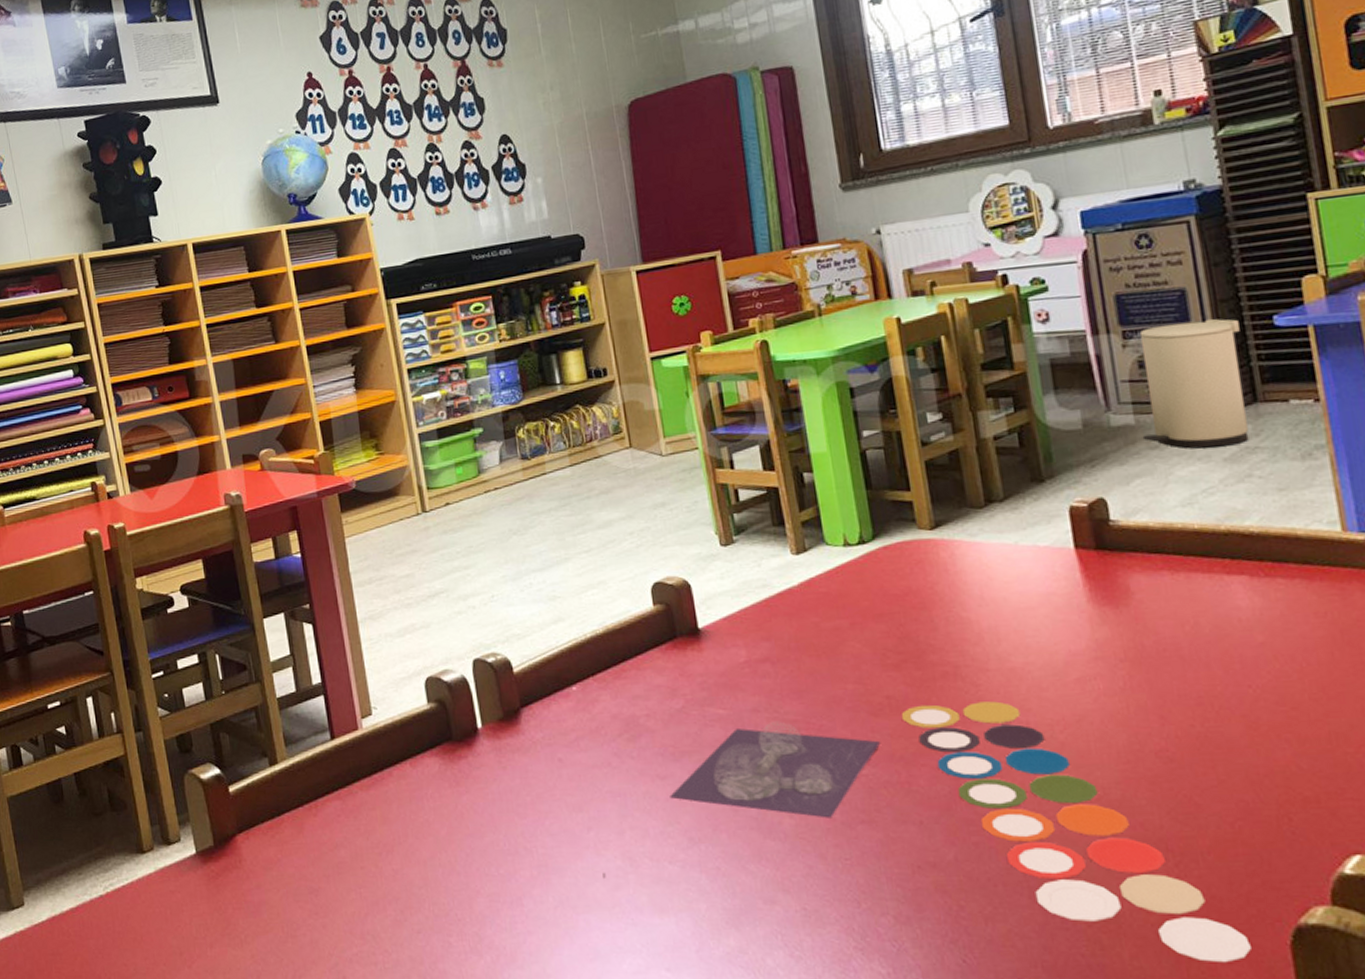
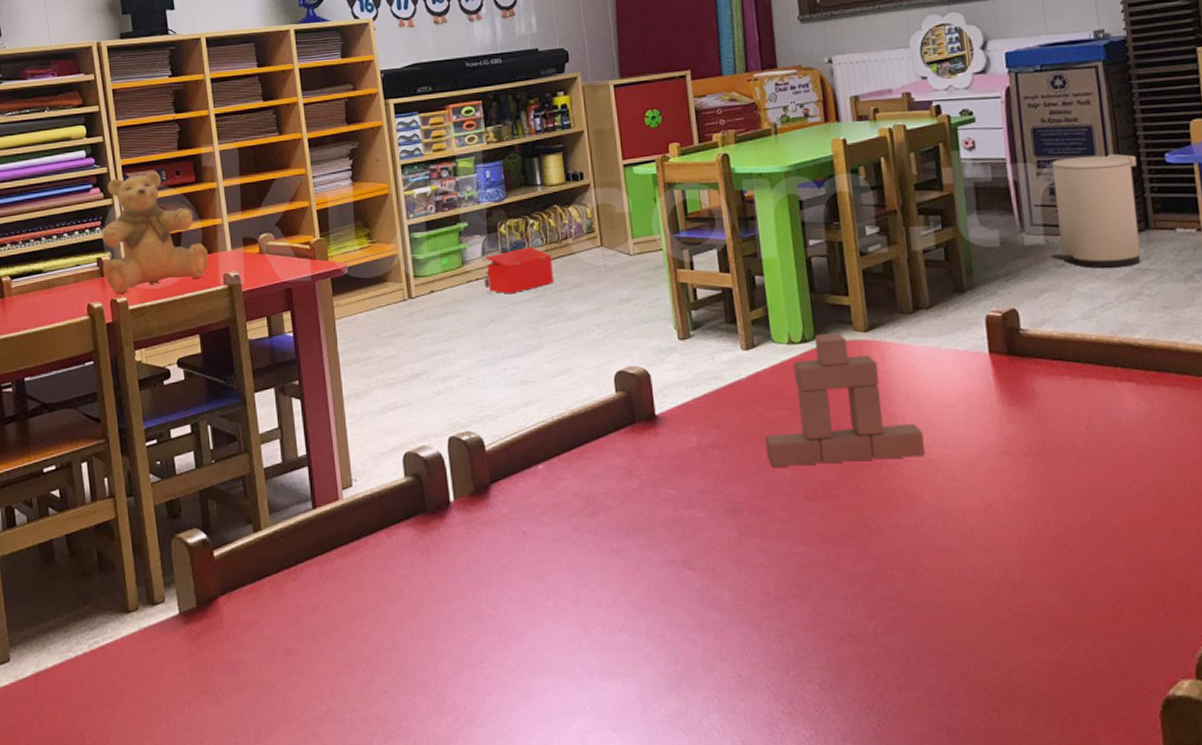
teddy bear: none [95,389,207,519] -> present [102,172,208,294]
toy: none [503,451,581,504] -> present [484,246,555,294]
paper sheet: present [602,721,881,880] -> none [558,502,814,645]
toy blocks: none [822,531,1005,681] -> present [765,332,925,467]
paint palette: present [901,701,1251,963] -> none [832,489,1127,730]

